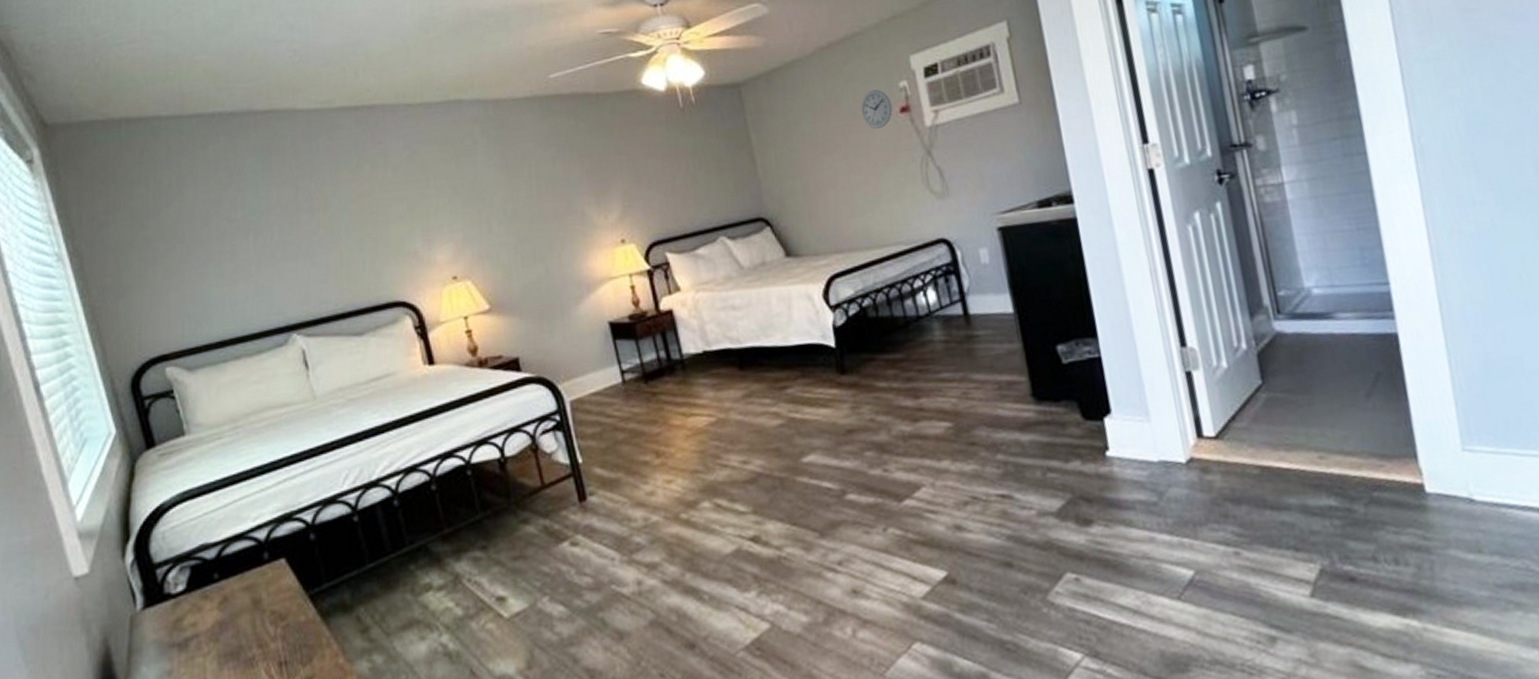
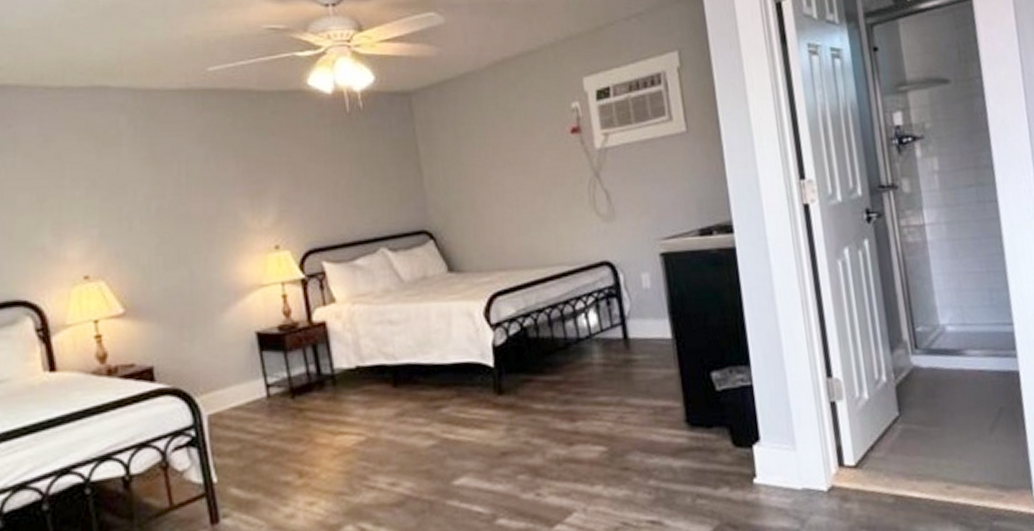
wall clock: present [860,89,893,129] -> none [532,109,564,147]

